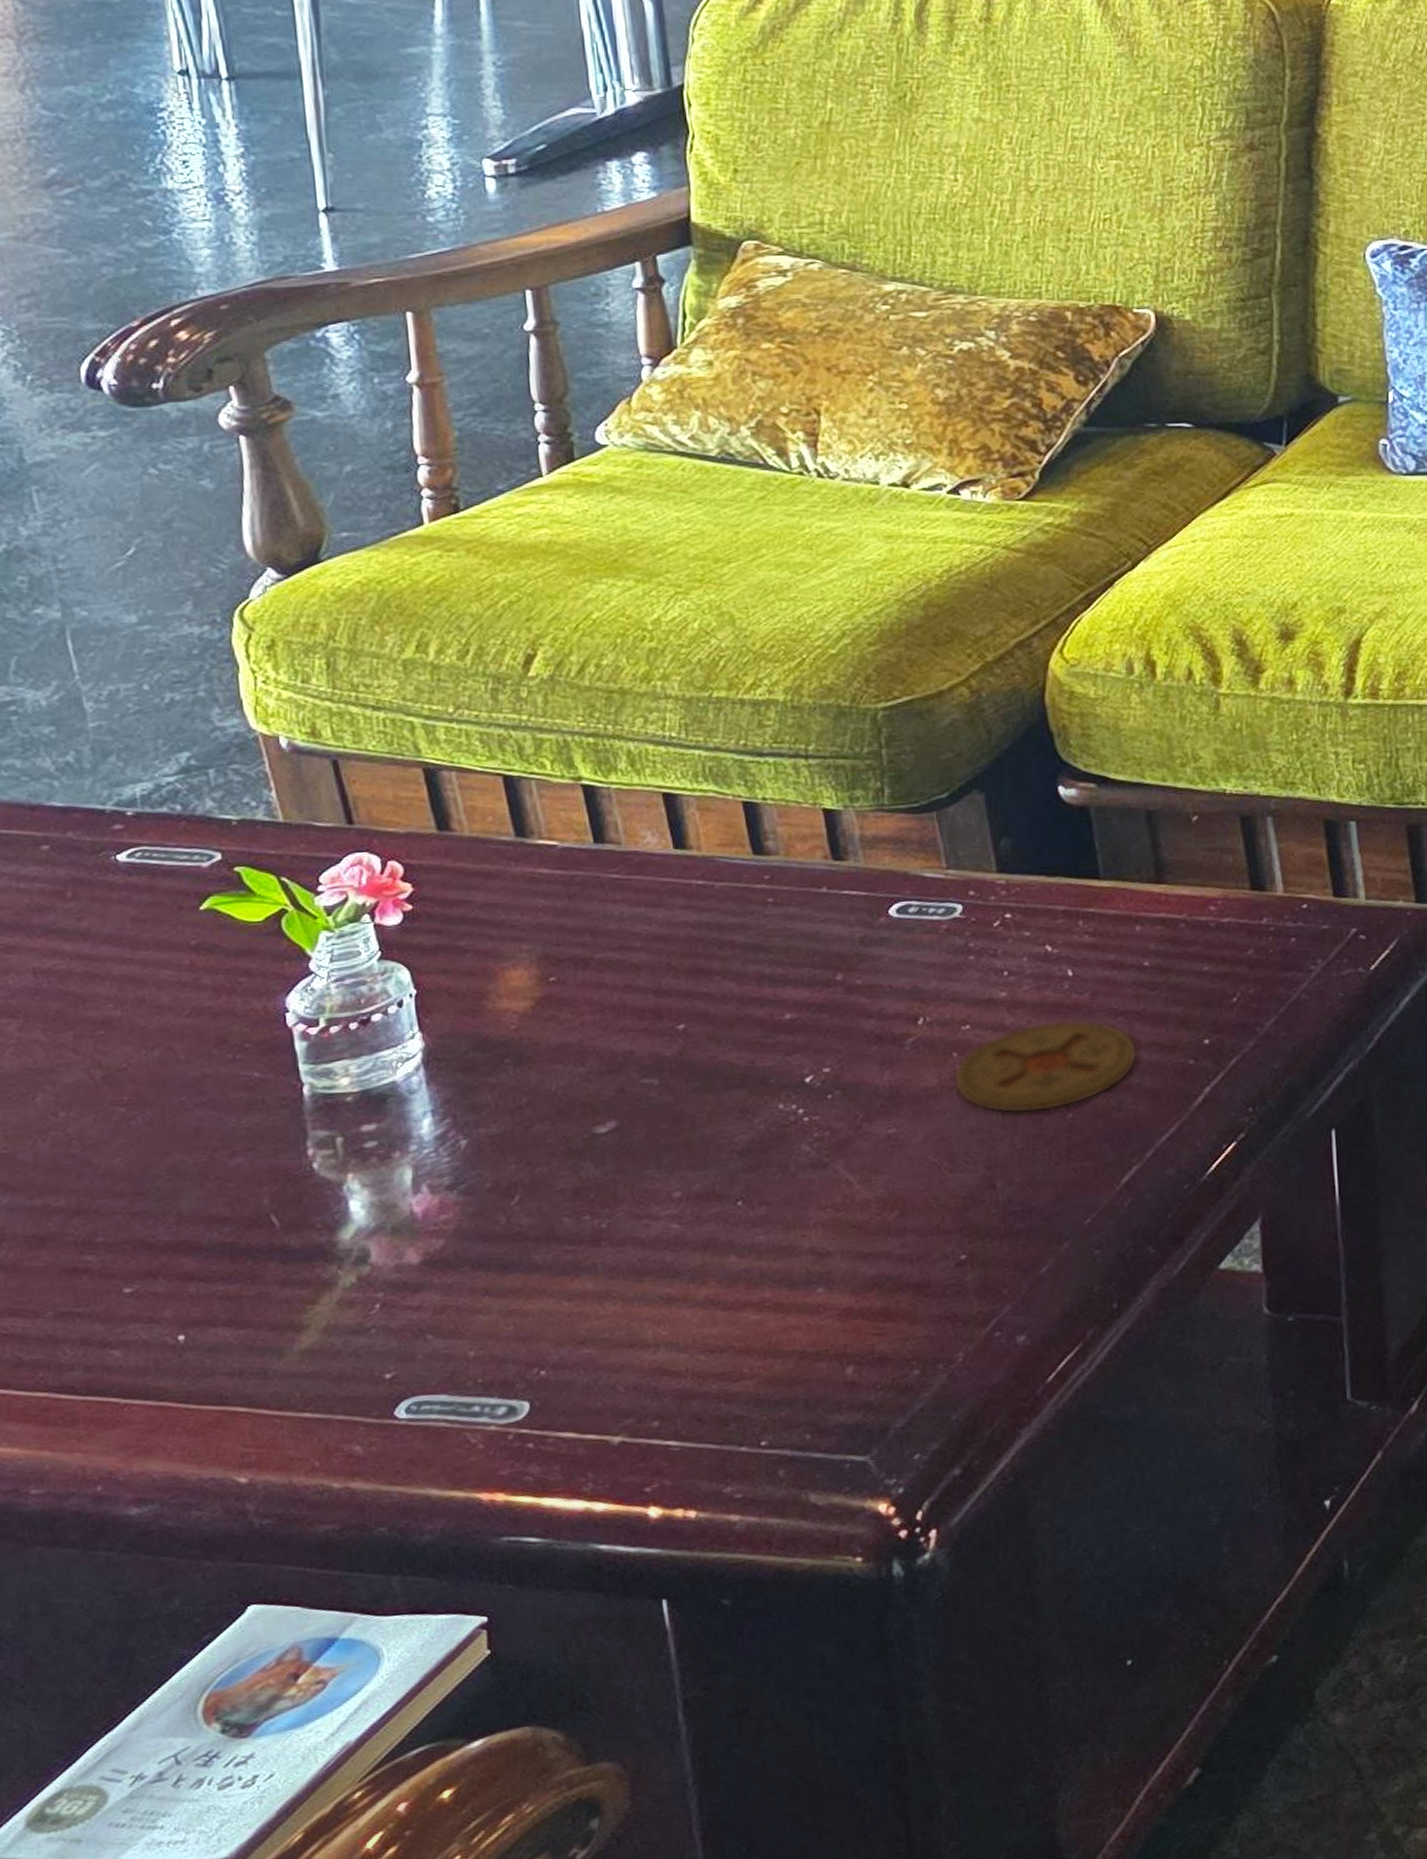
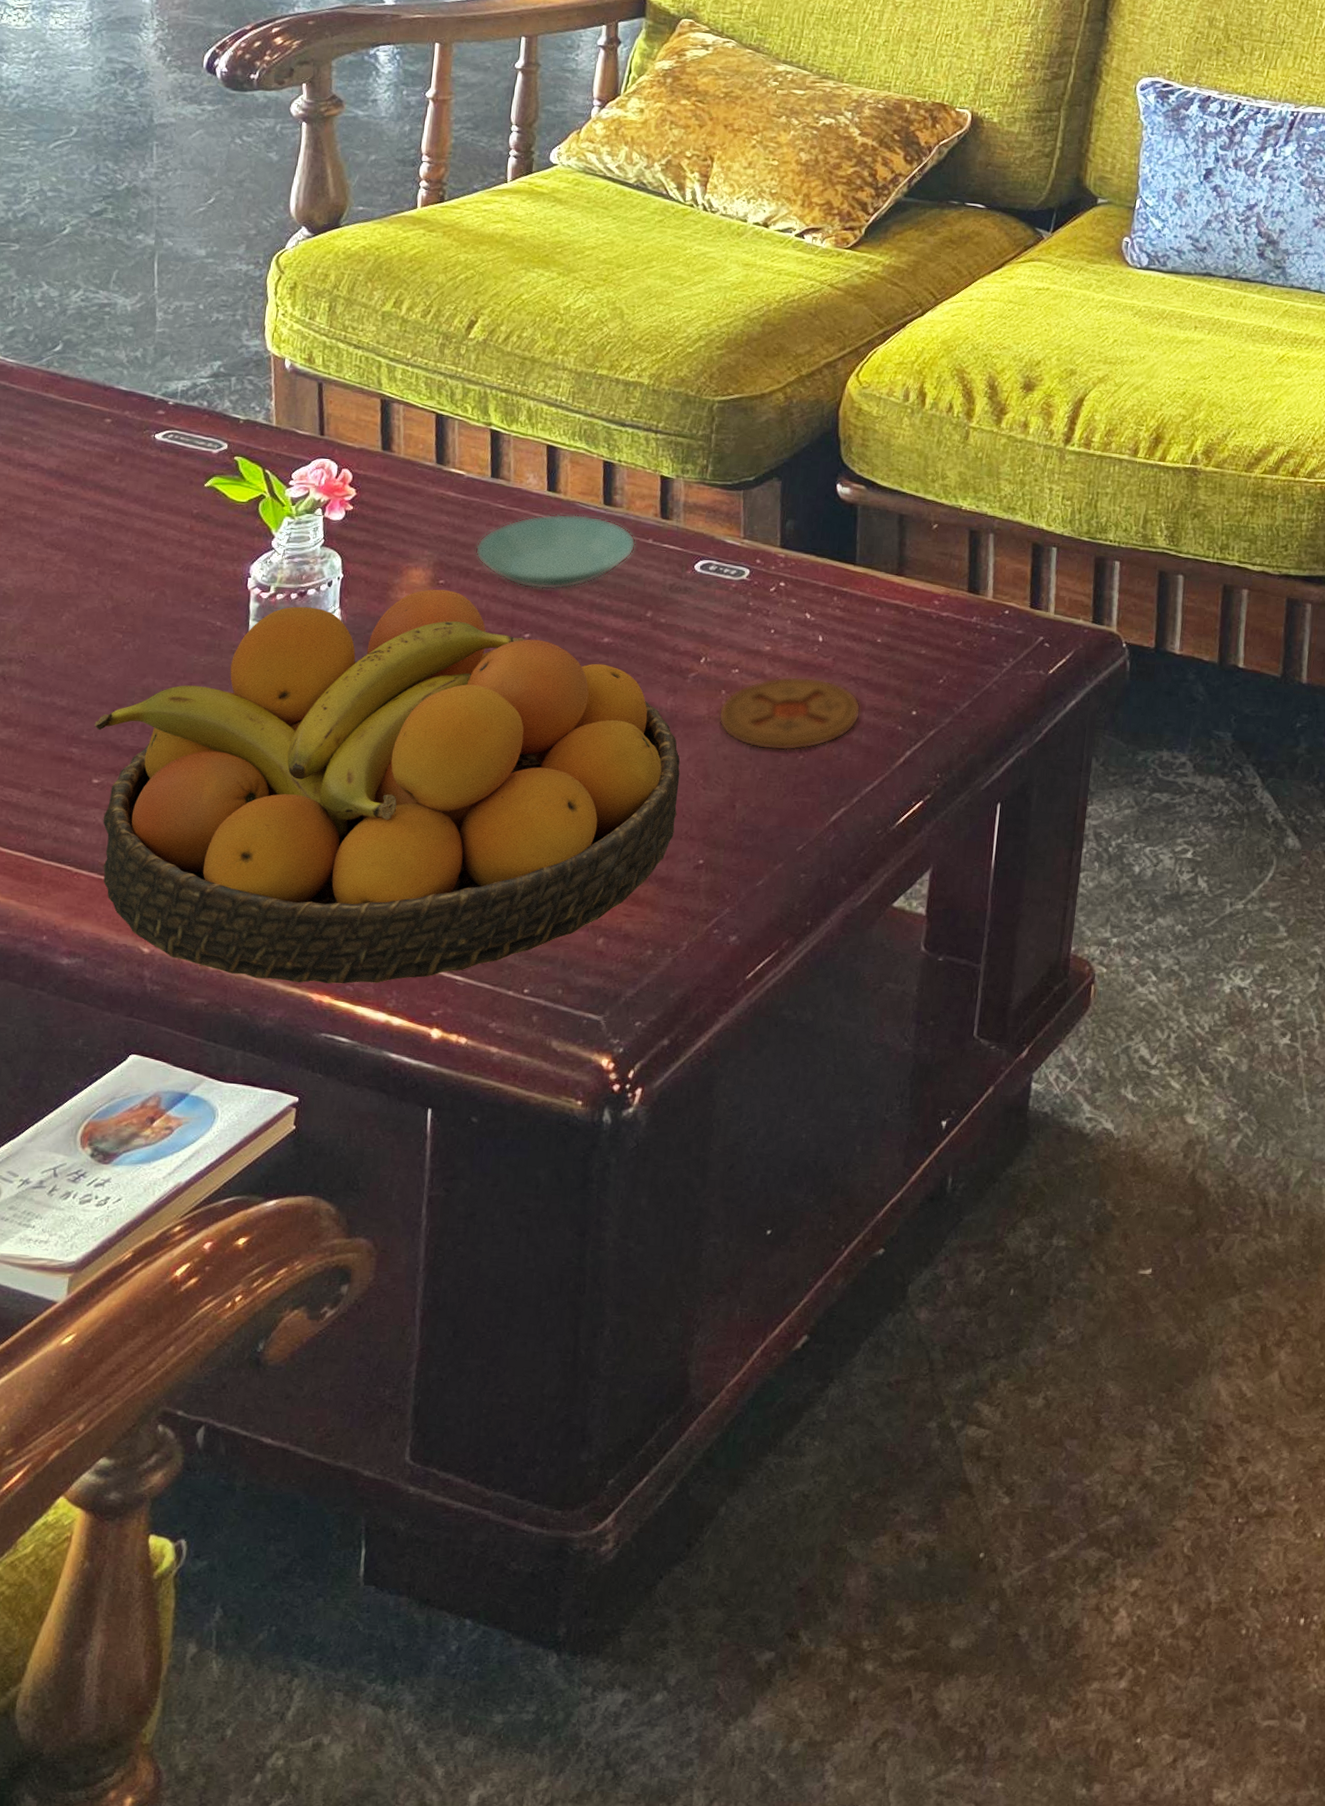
fruit bowl: none [110,987,922,1489] -> present [94,589,680,984]
saucer: none [590,870,806,970] -> present [475,513,636,590]

